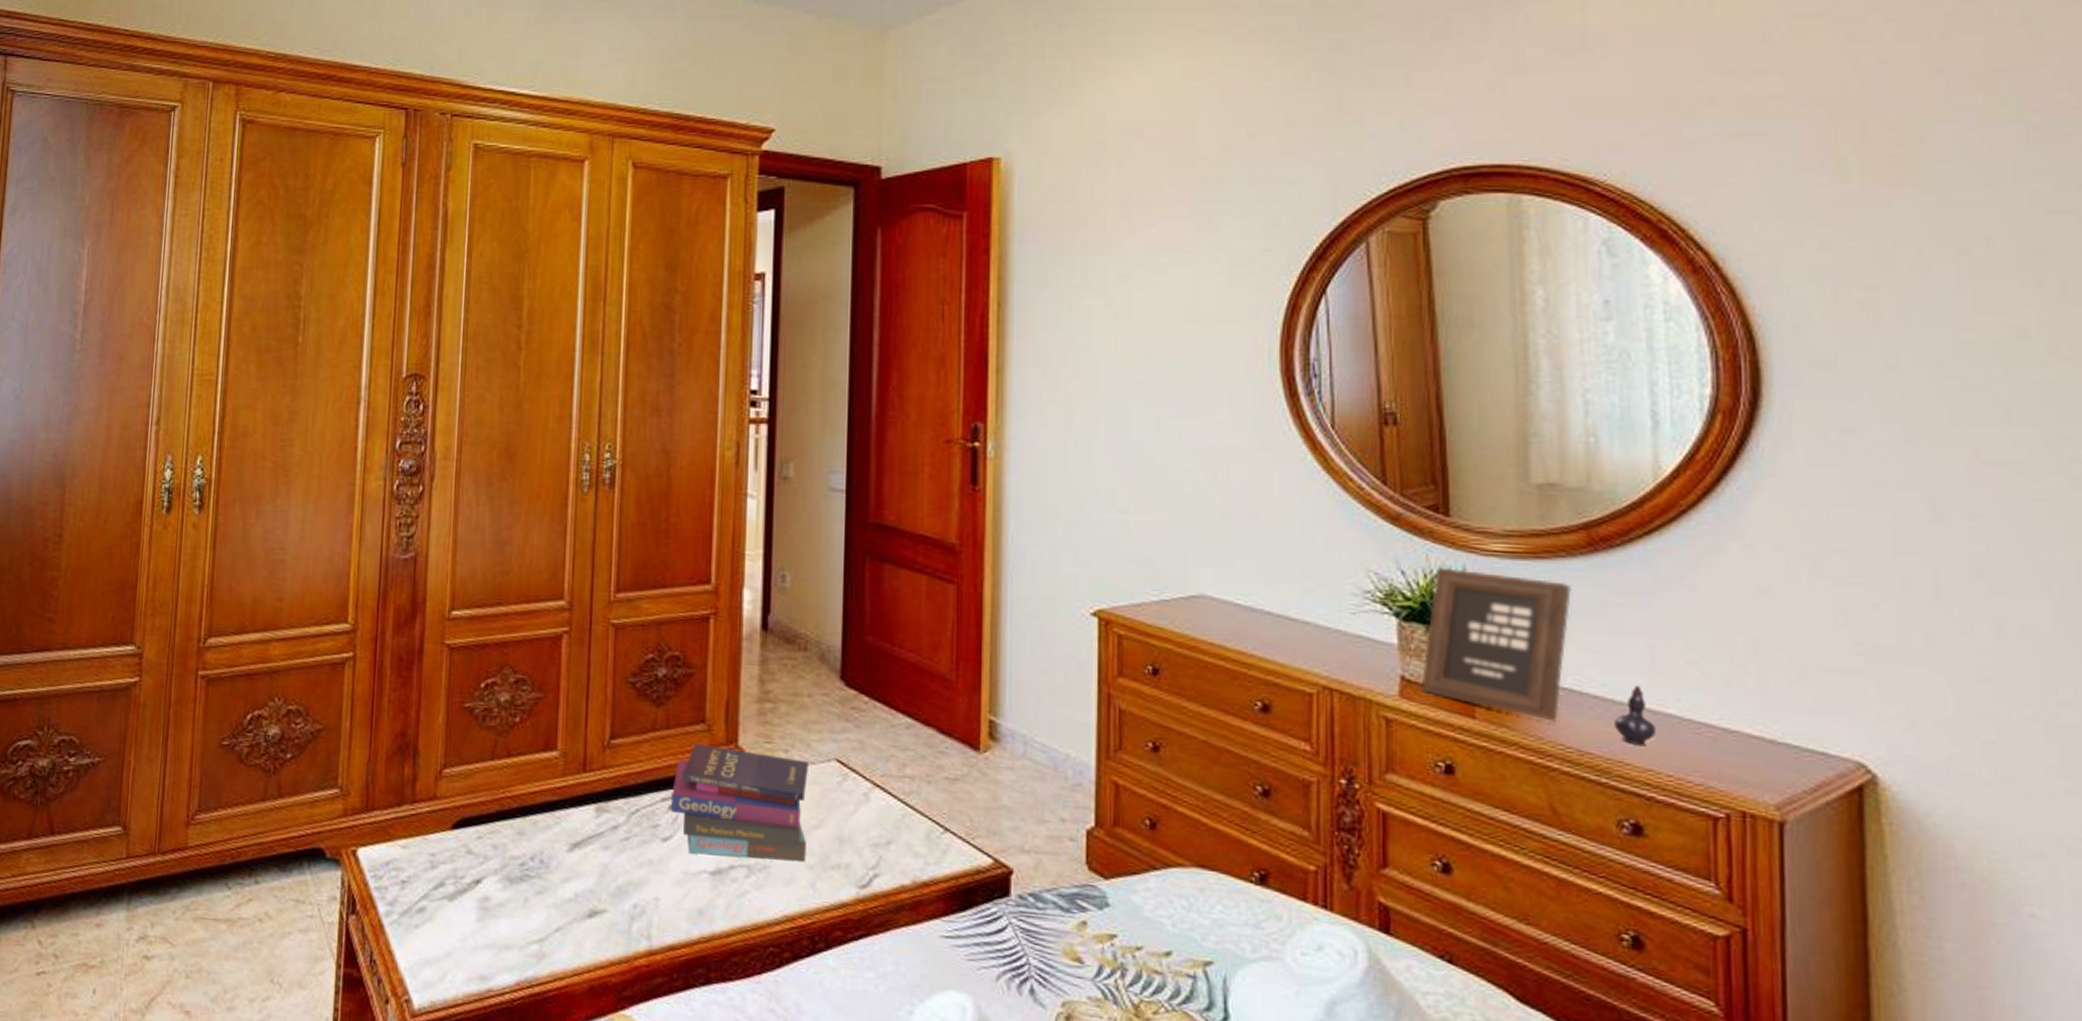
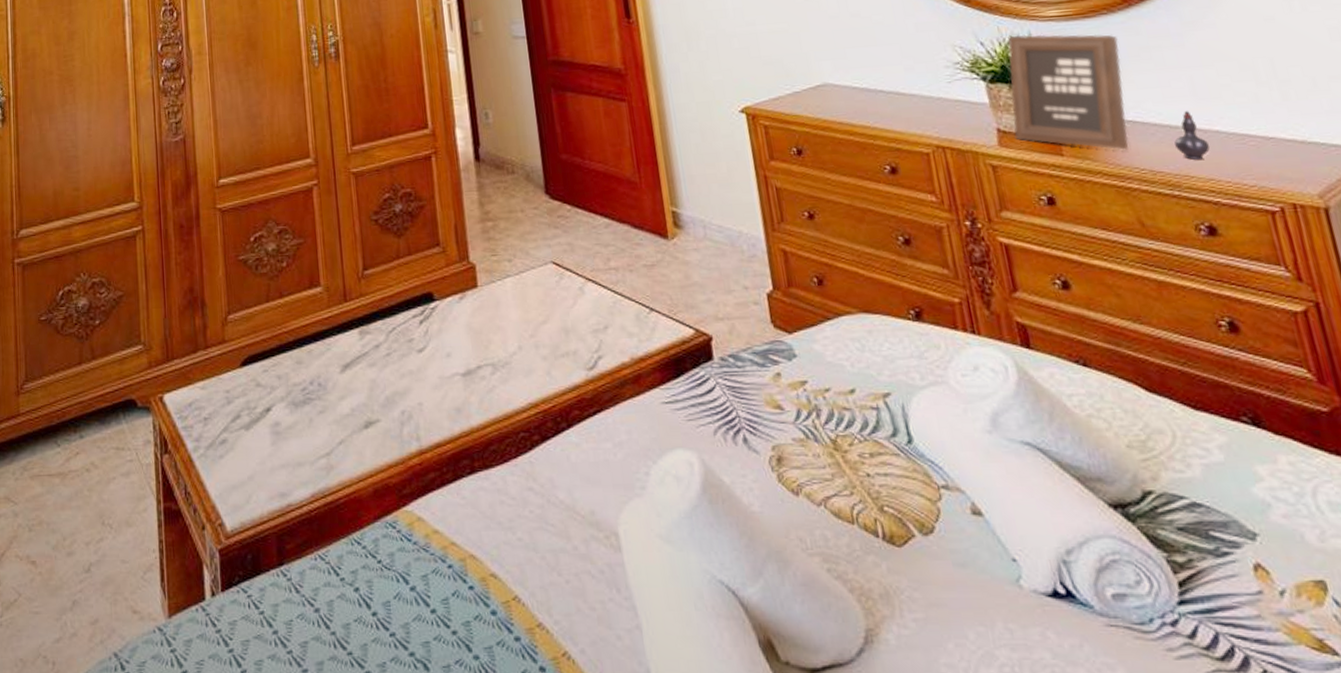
books: present [671,743,810,862] -> none [420,264,540,360]

